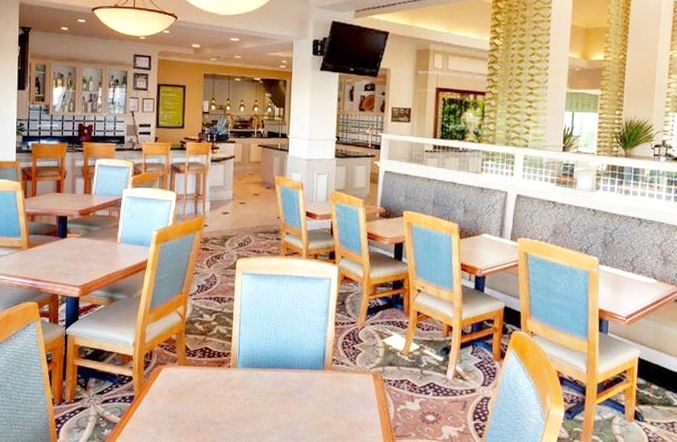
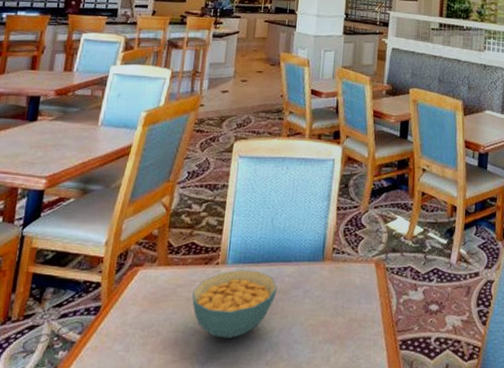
cereal bowl: none [209,373,283,431] -> present [192,270,277,338]

